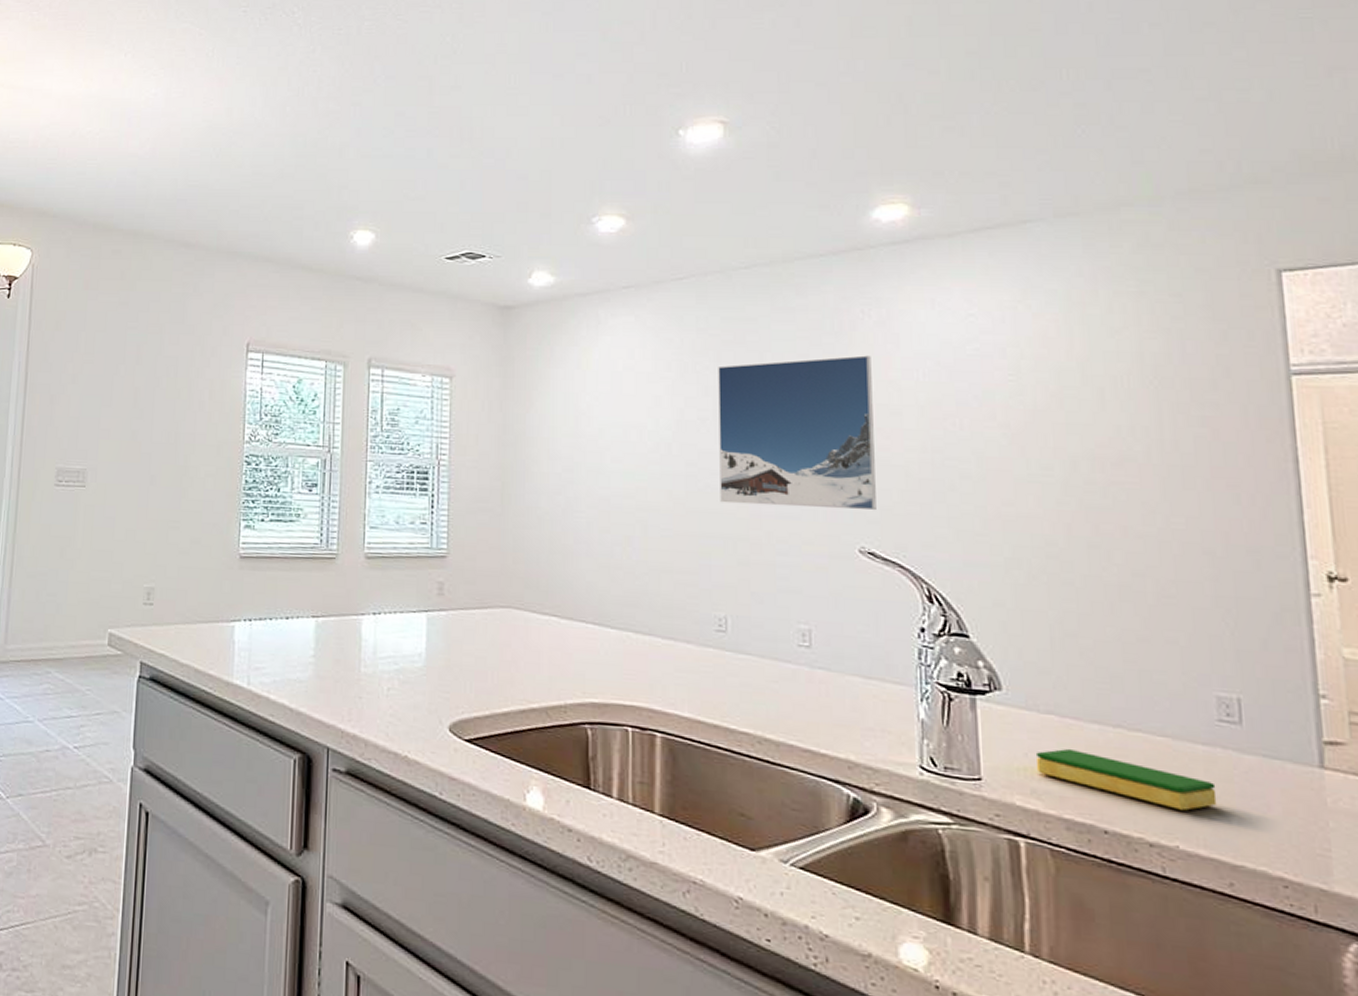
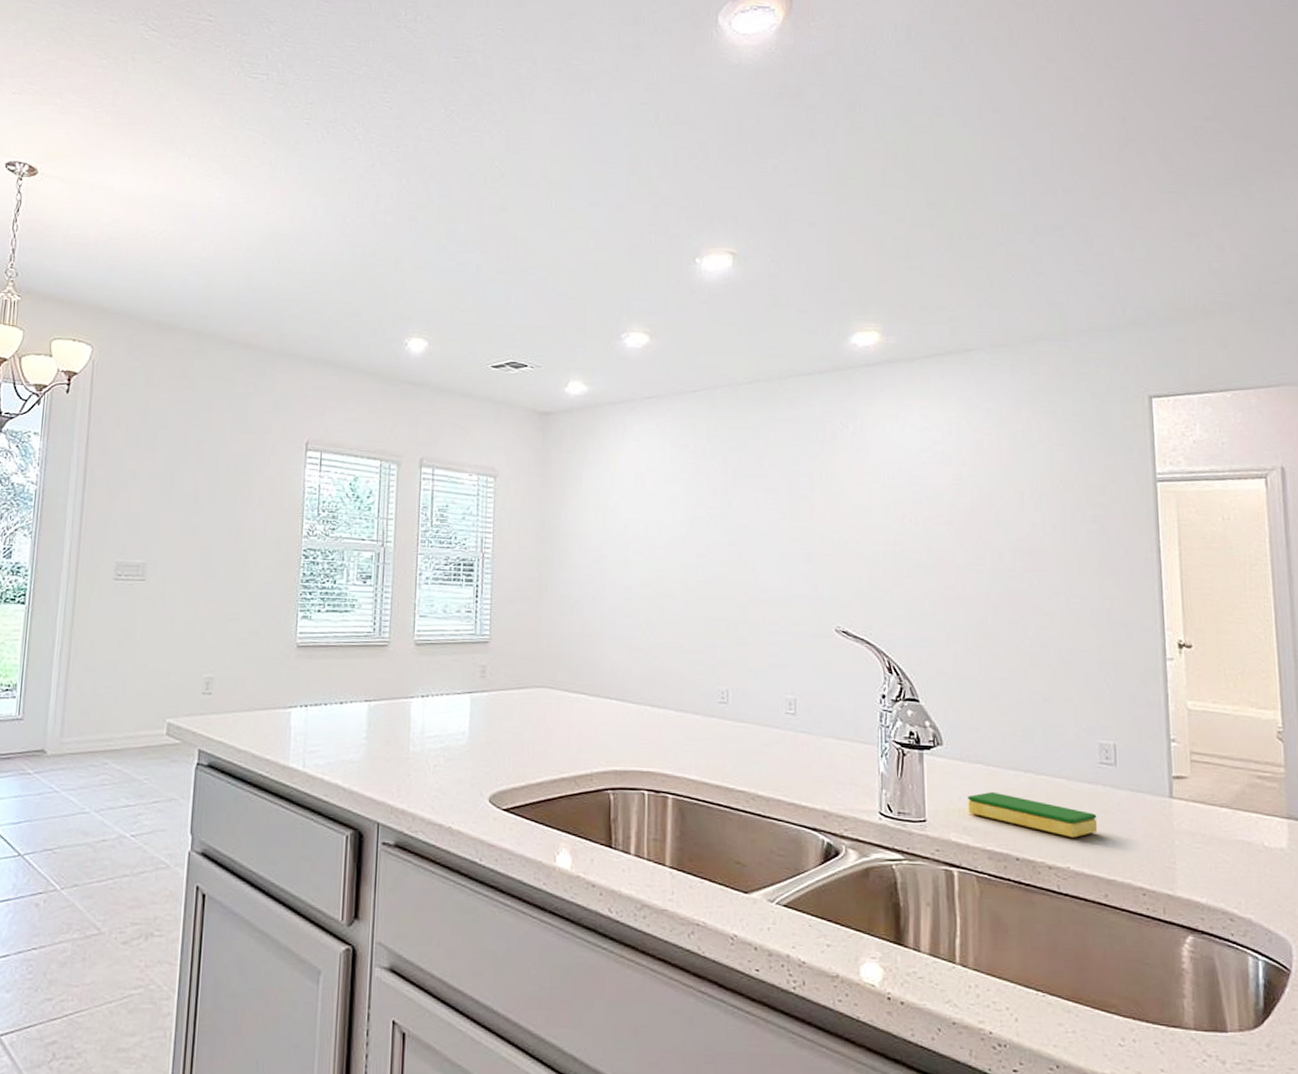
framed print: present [718,355,876,511] -> none [724,461,850,595]

